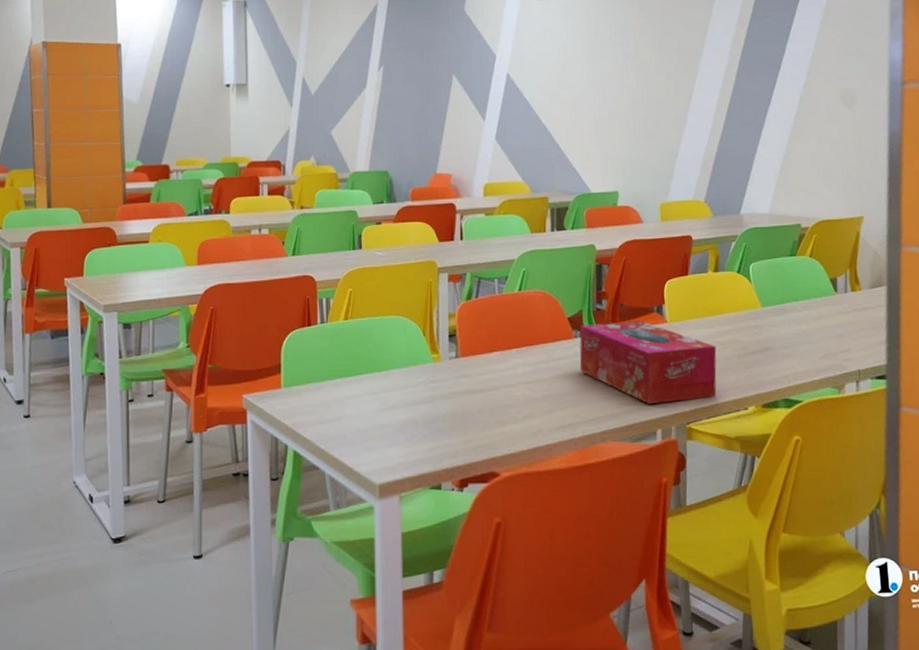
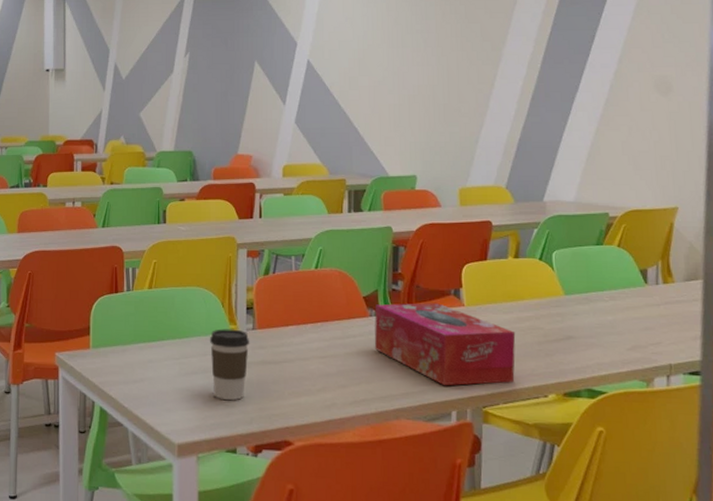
coffee cup: none [411,358,453,434] -> present [210,329,250,400]

